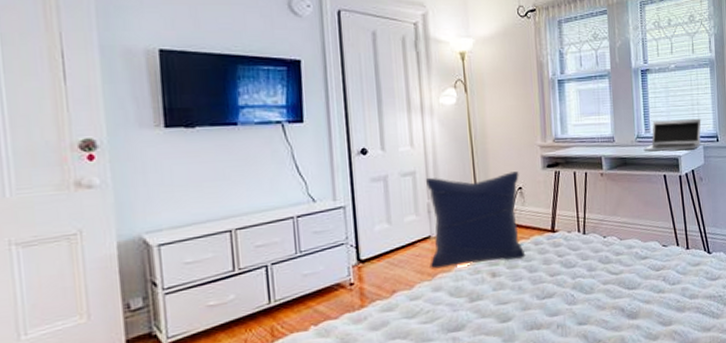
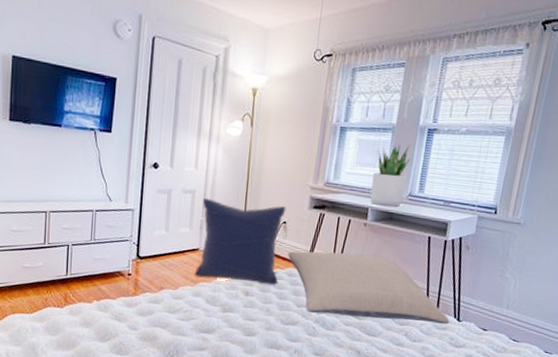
pillow: none [530,204,702,280] -> present [288,251,450,325]
planter: none [599,88,632,153] -> present [370,144,411,207]
laptop: present [643,118,701,152] -> none [413,182,483,218]

